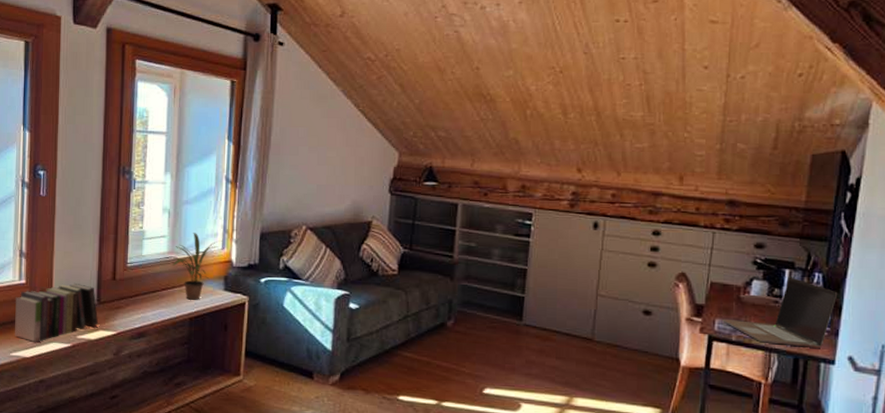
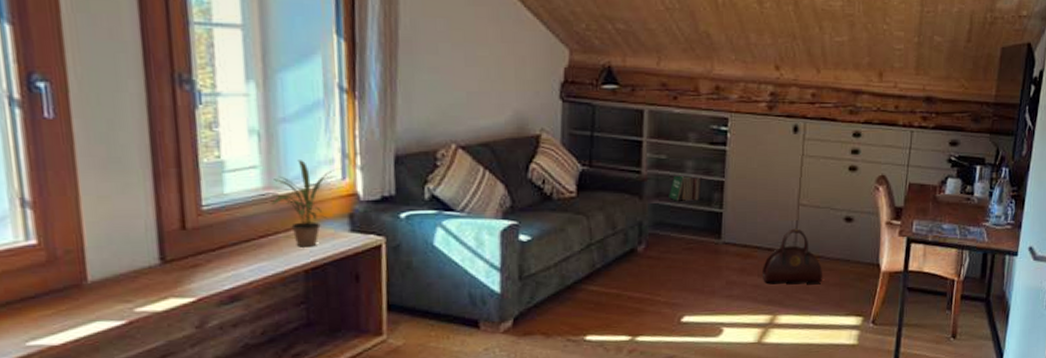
books: present [14,284,98,342] -> none [22,238,166,324]
books: none [476,260,506,285] -> present [669,173,702,201]
handbag: none [559,317,621,371] -> present [761,228,823,283]
laptop: present [722,276,838,348] -> none [920,173,1022,242]

